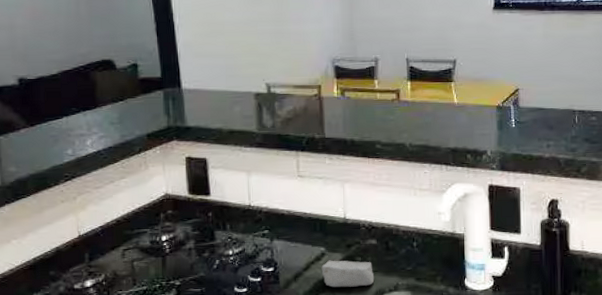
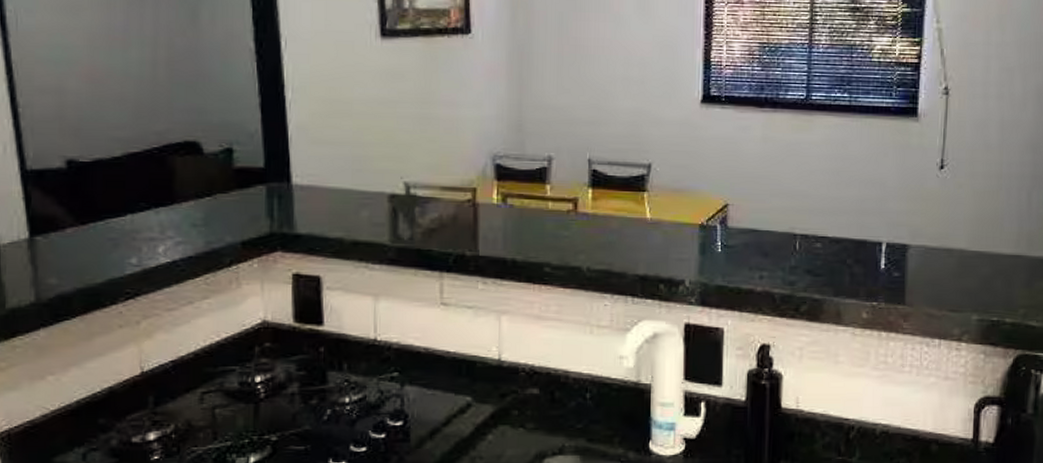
soap bar: present [321,260,375,288] -> none [466,413,534,448]

